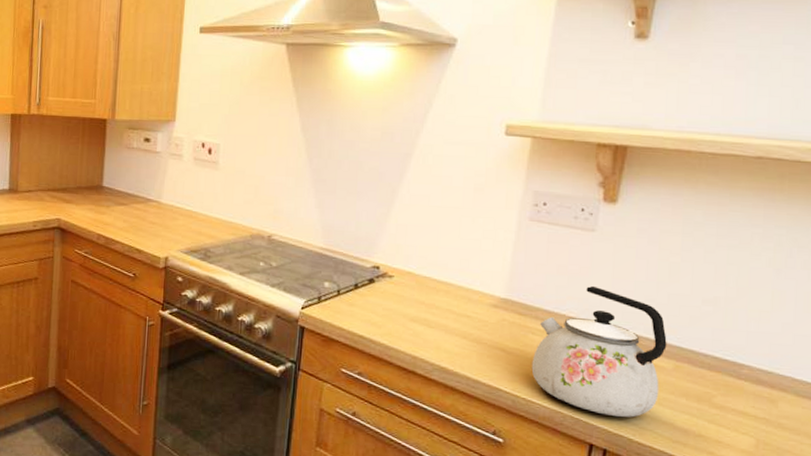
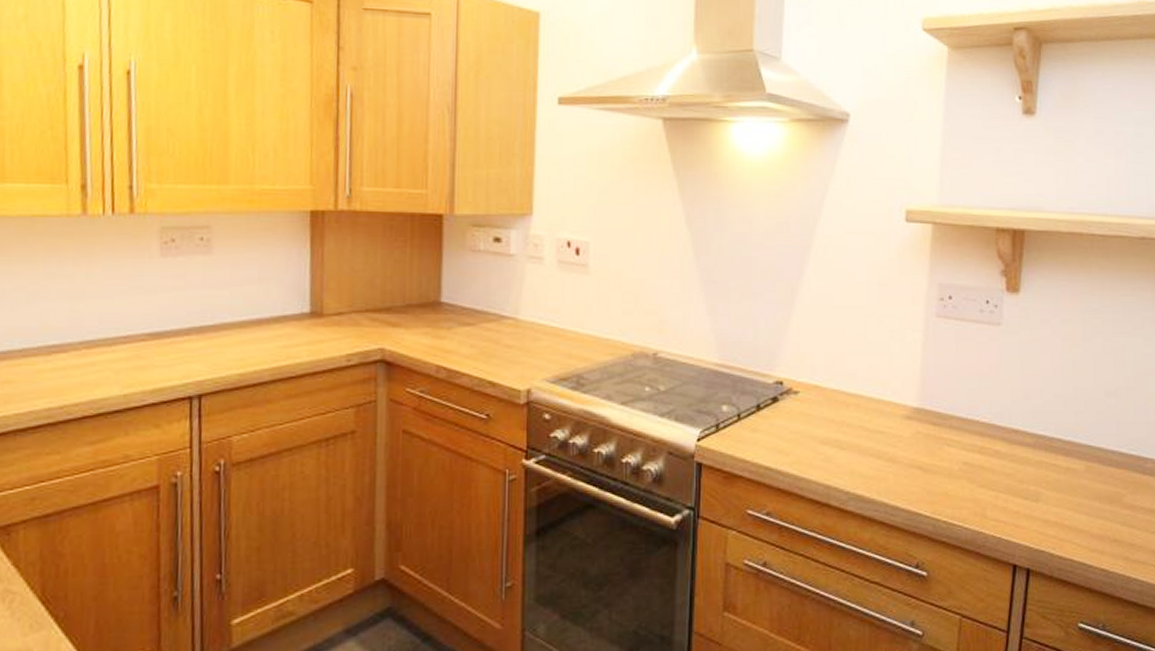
kettle: present [531,285,667,418] -> none [949,385,1077,530]

